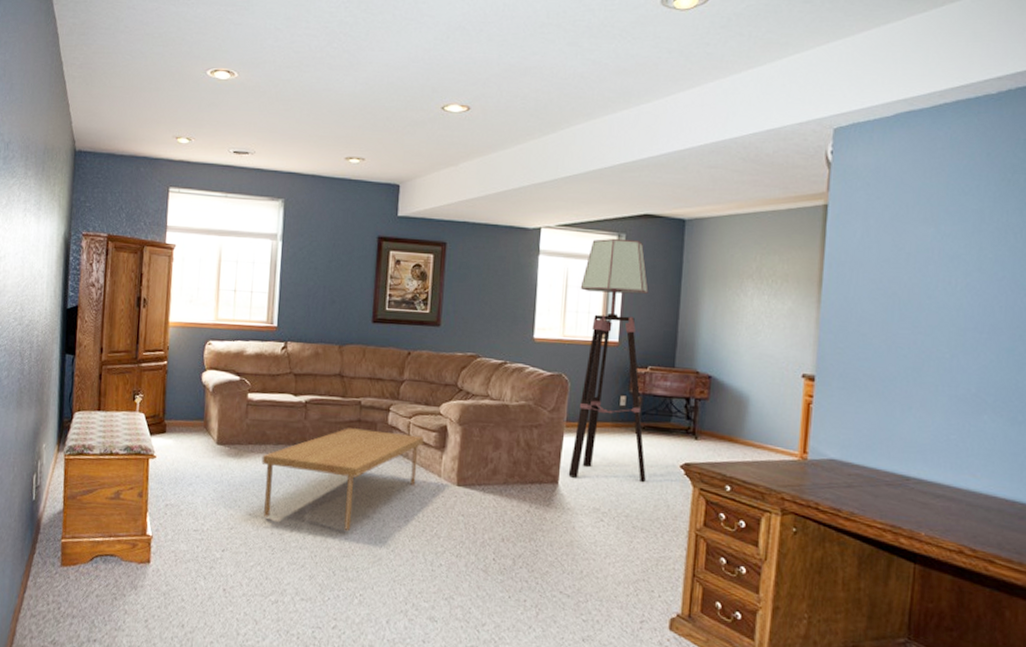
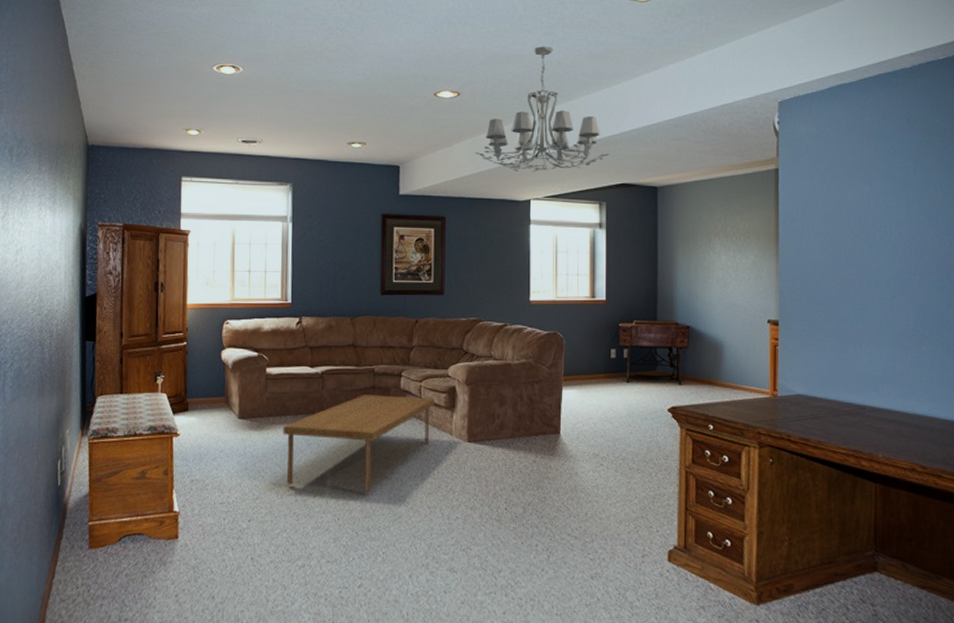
chandelier: none [483,57,633,198] -> present [475,46,609,173]
floor lamp: present [568,239,649,482] -> none [568,207,638,427]

